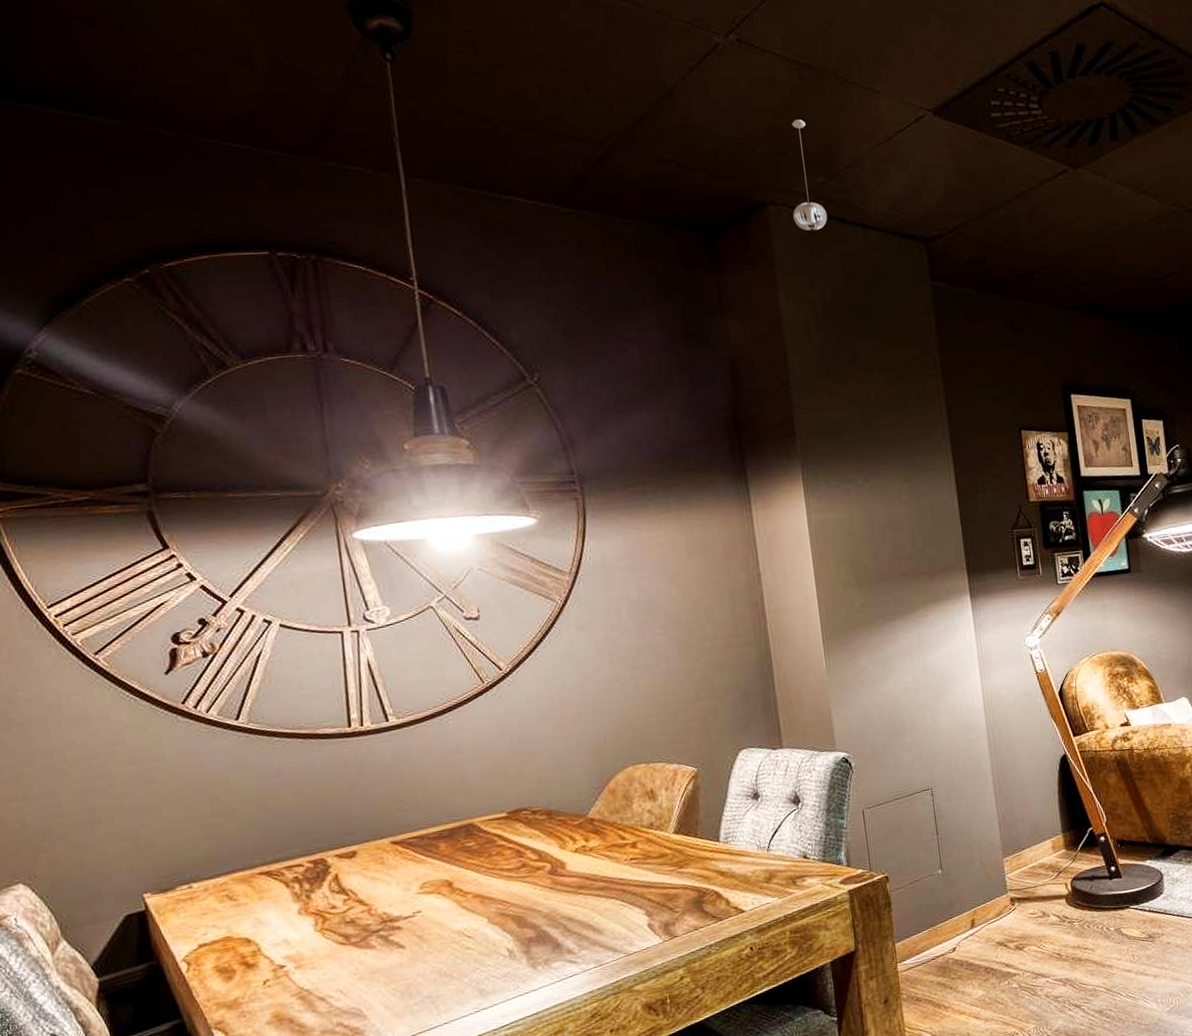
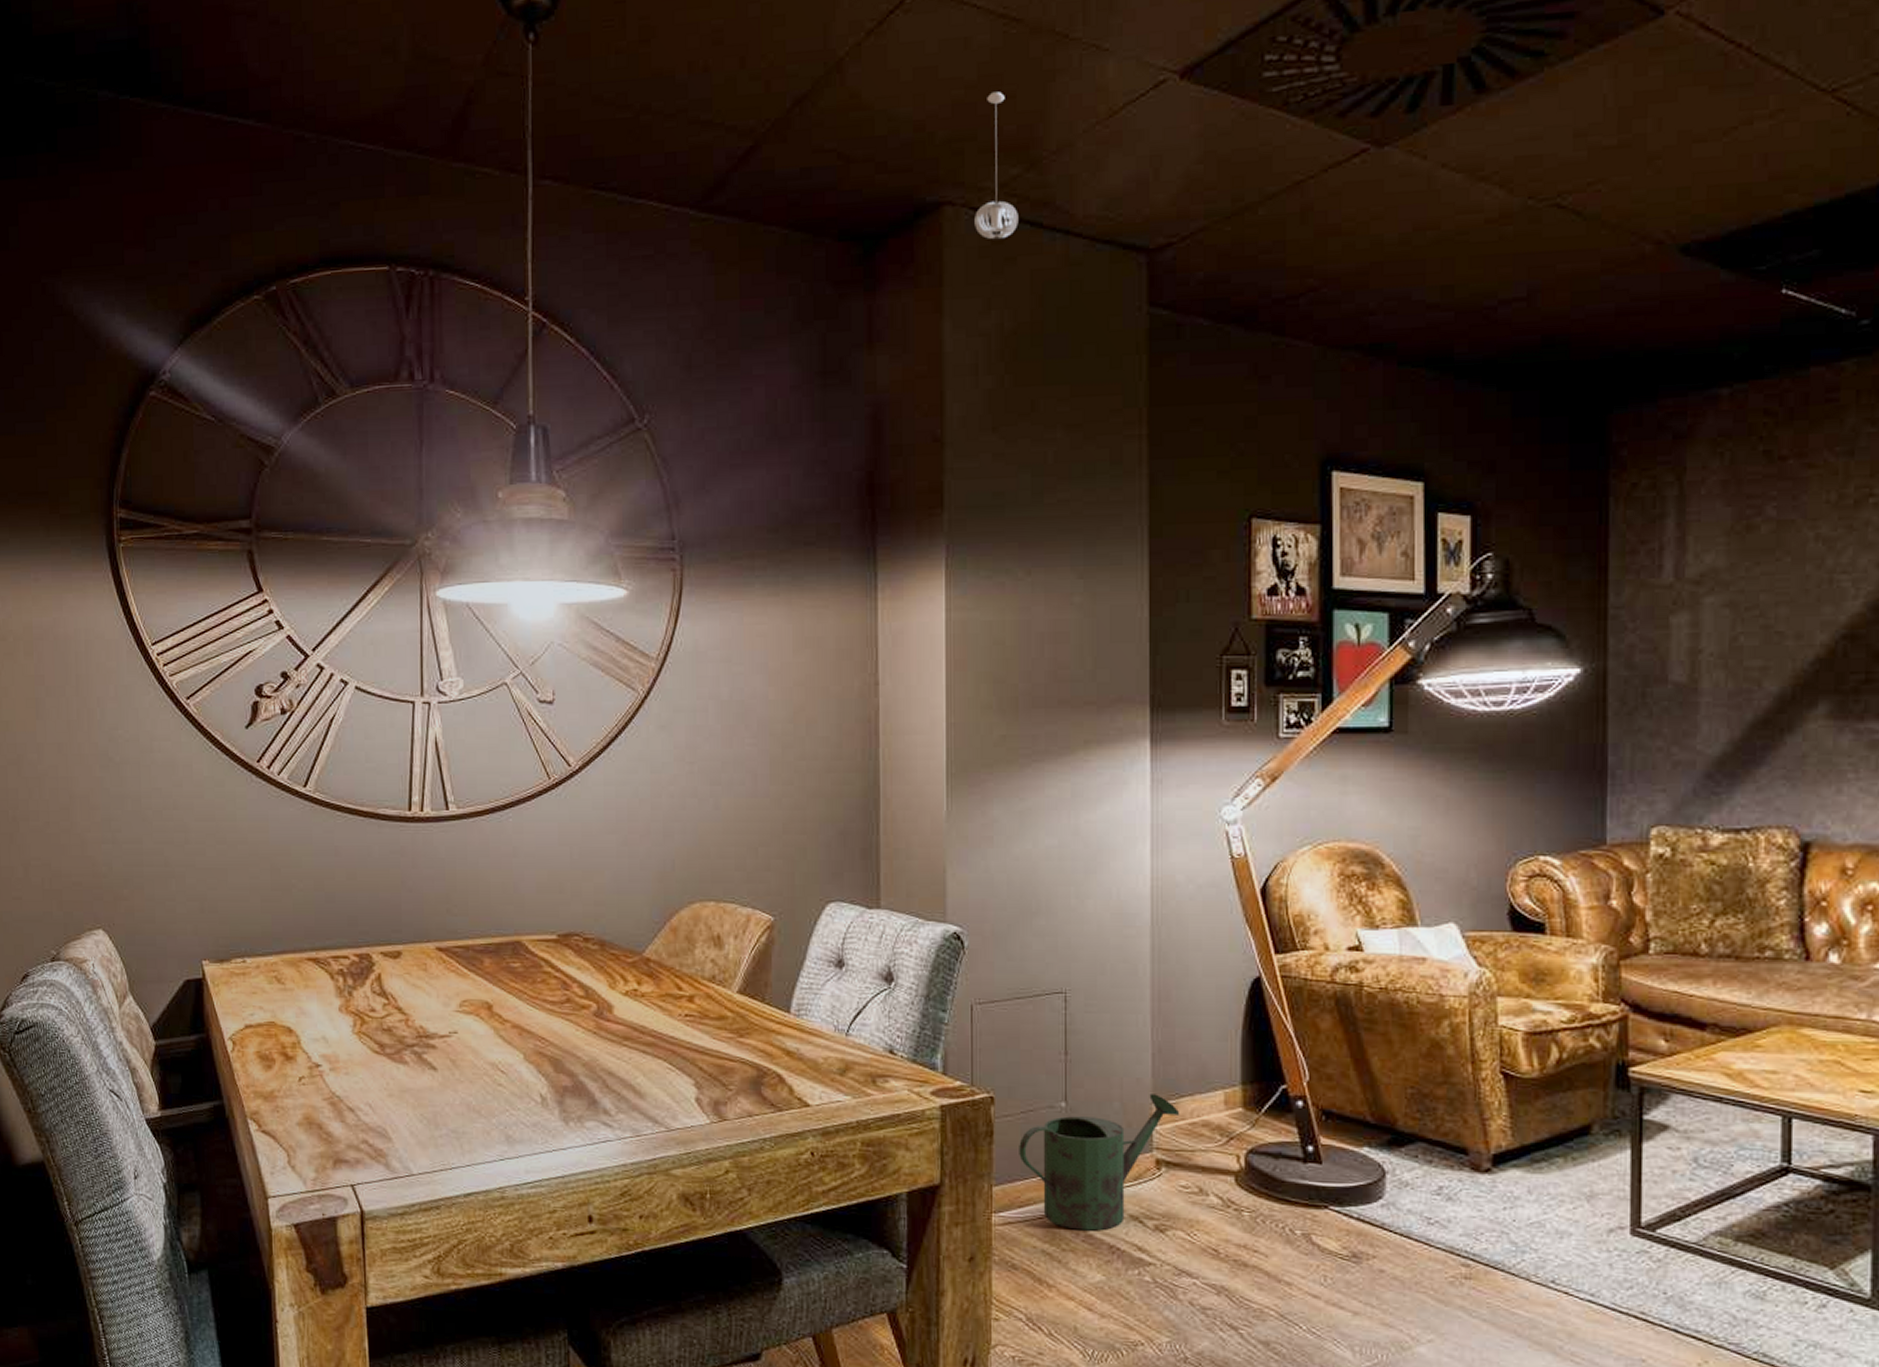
watering can: none [911,851,1023,962] -> present [1019,1094,1180,1231]

